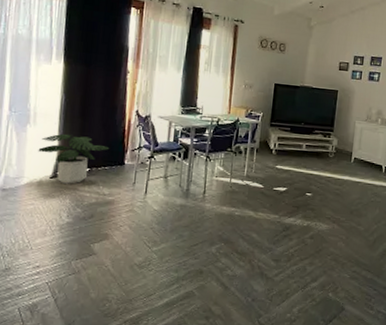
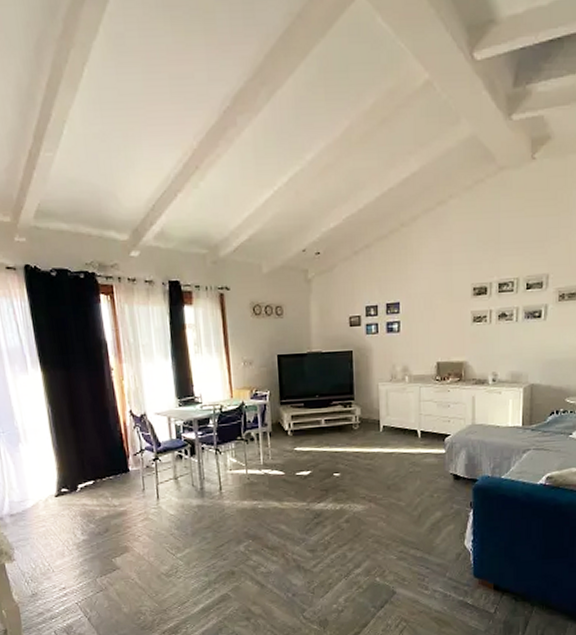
potted plant: present [38,133,110,184] -> none [36,447,110,501]

